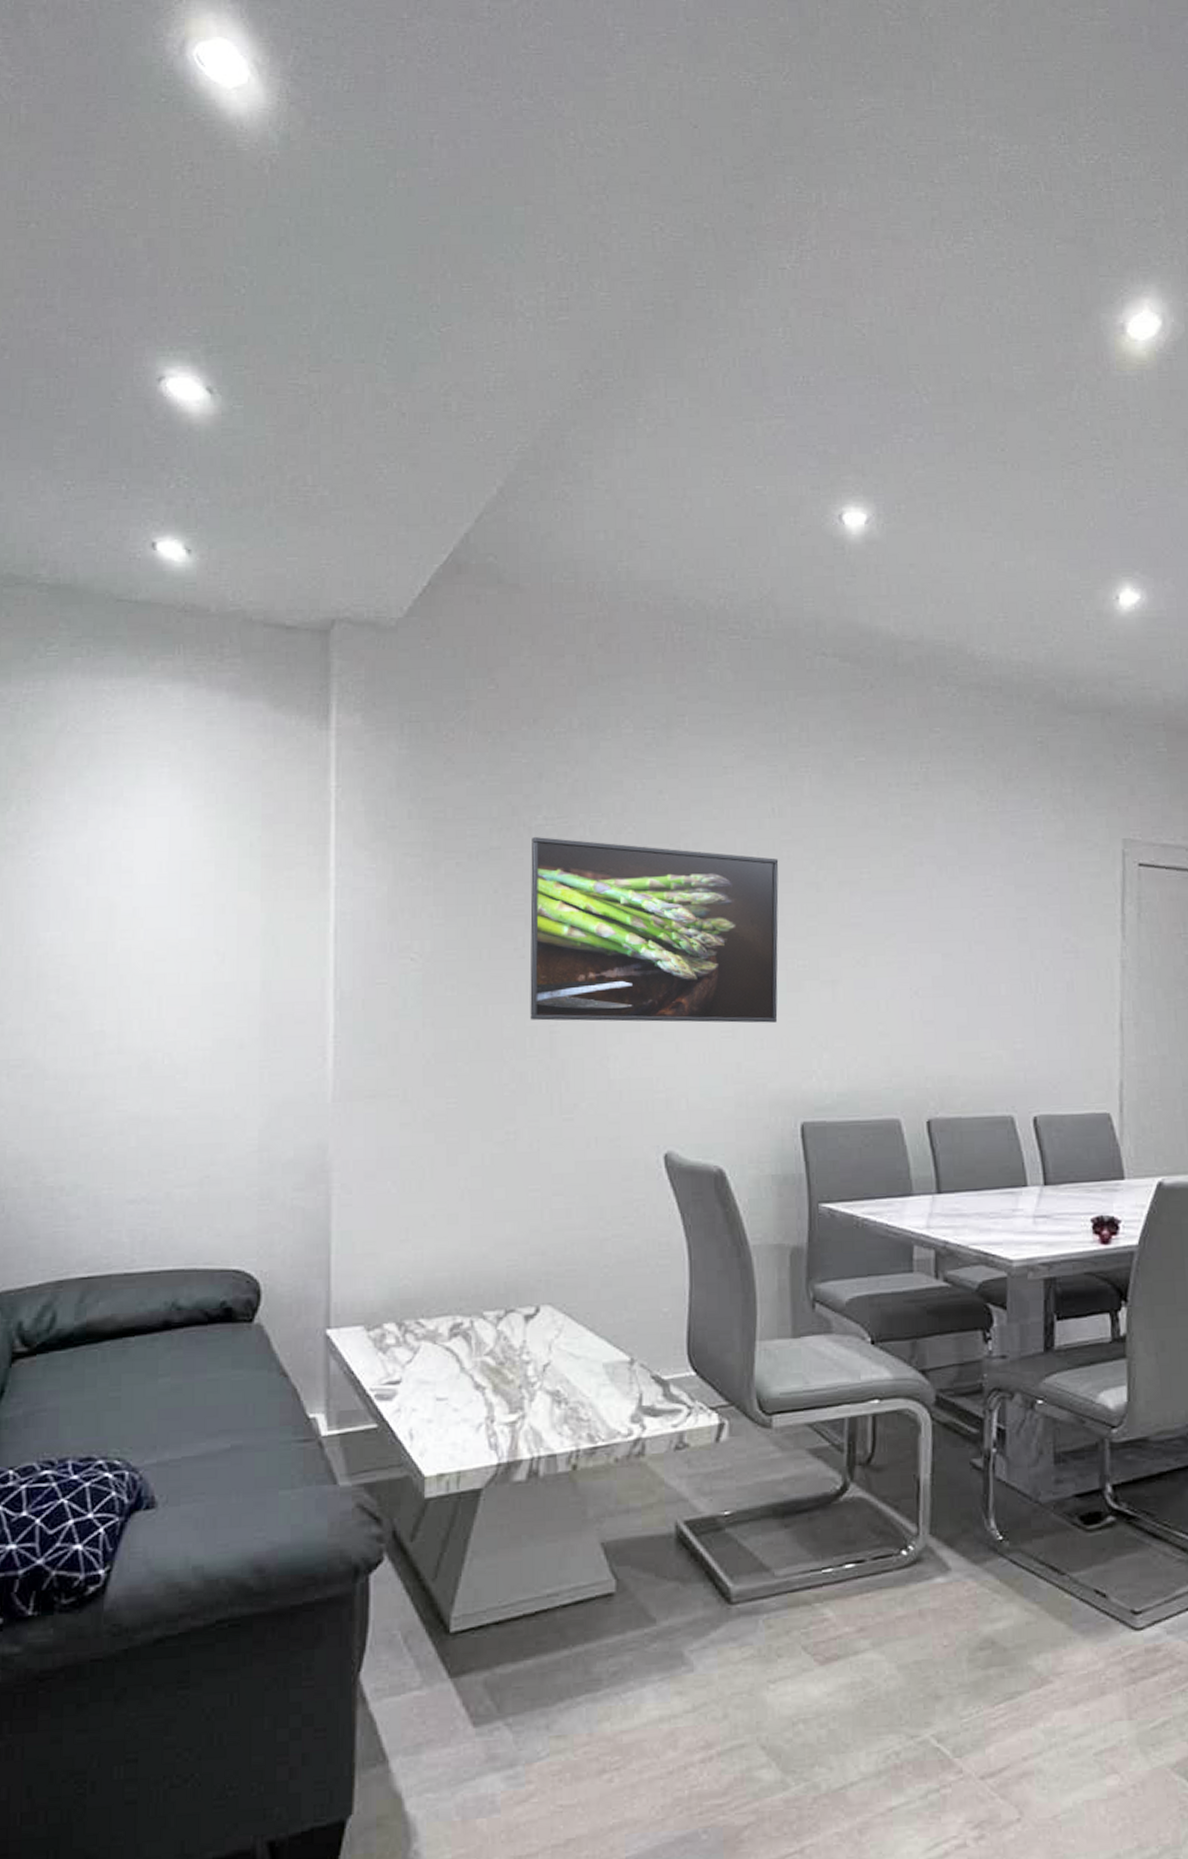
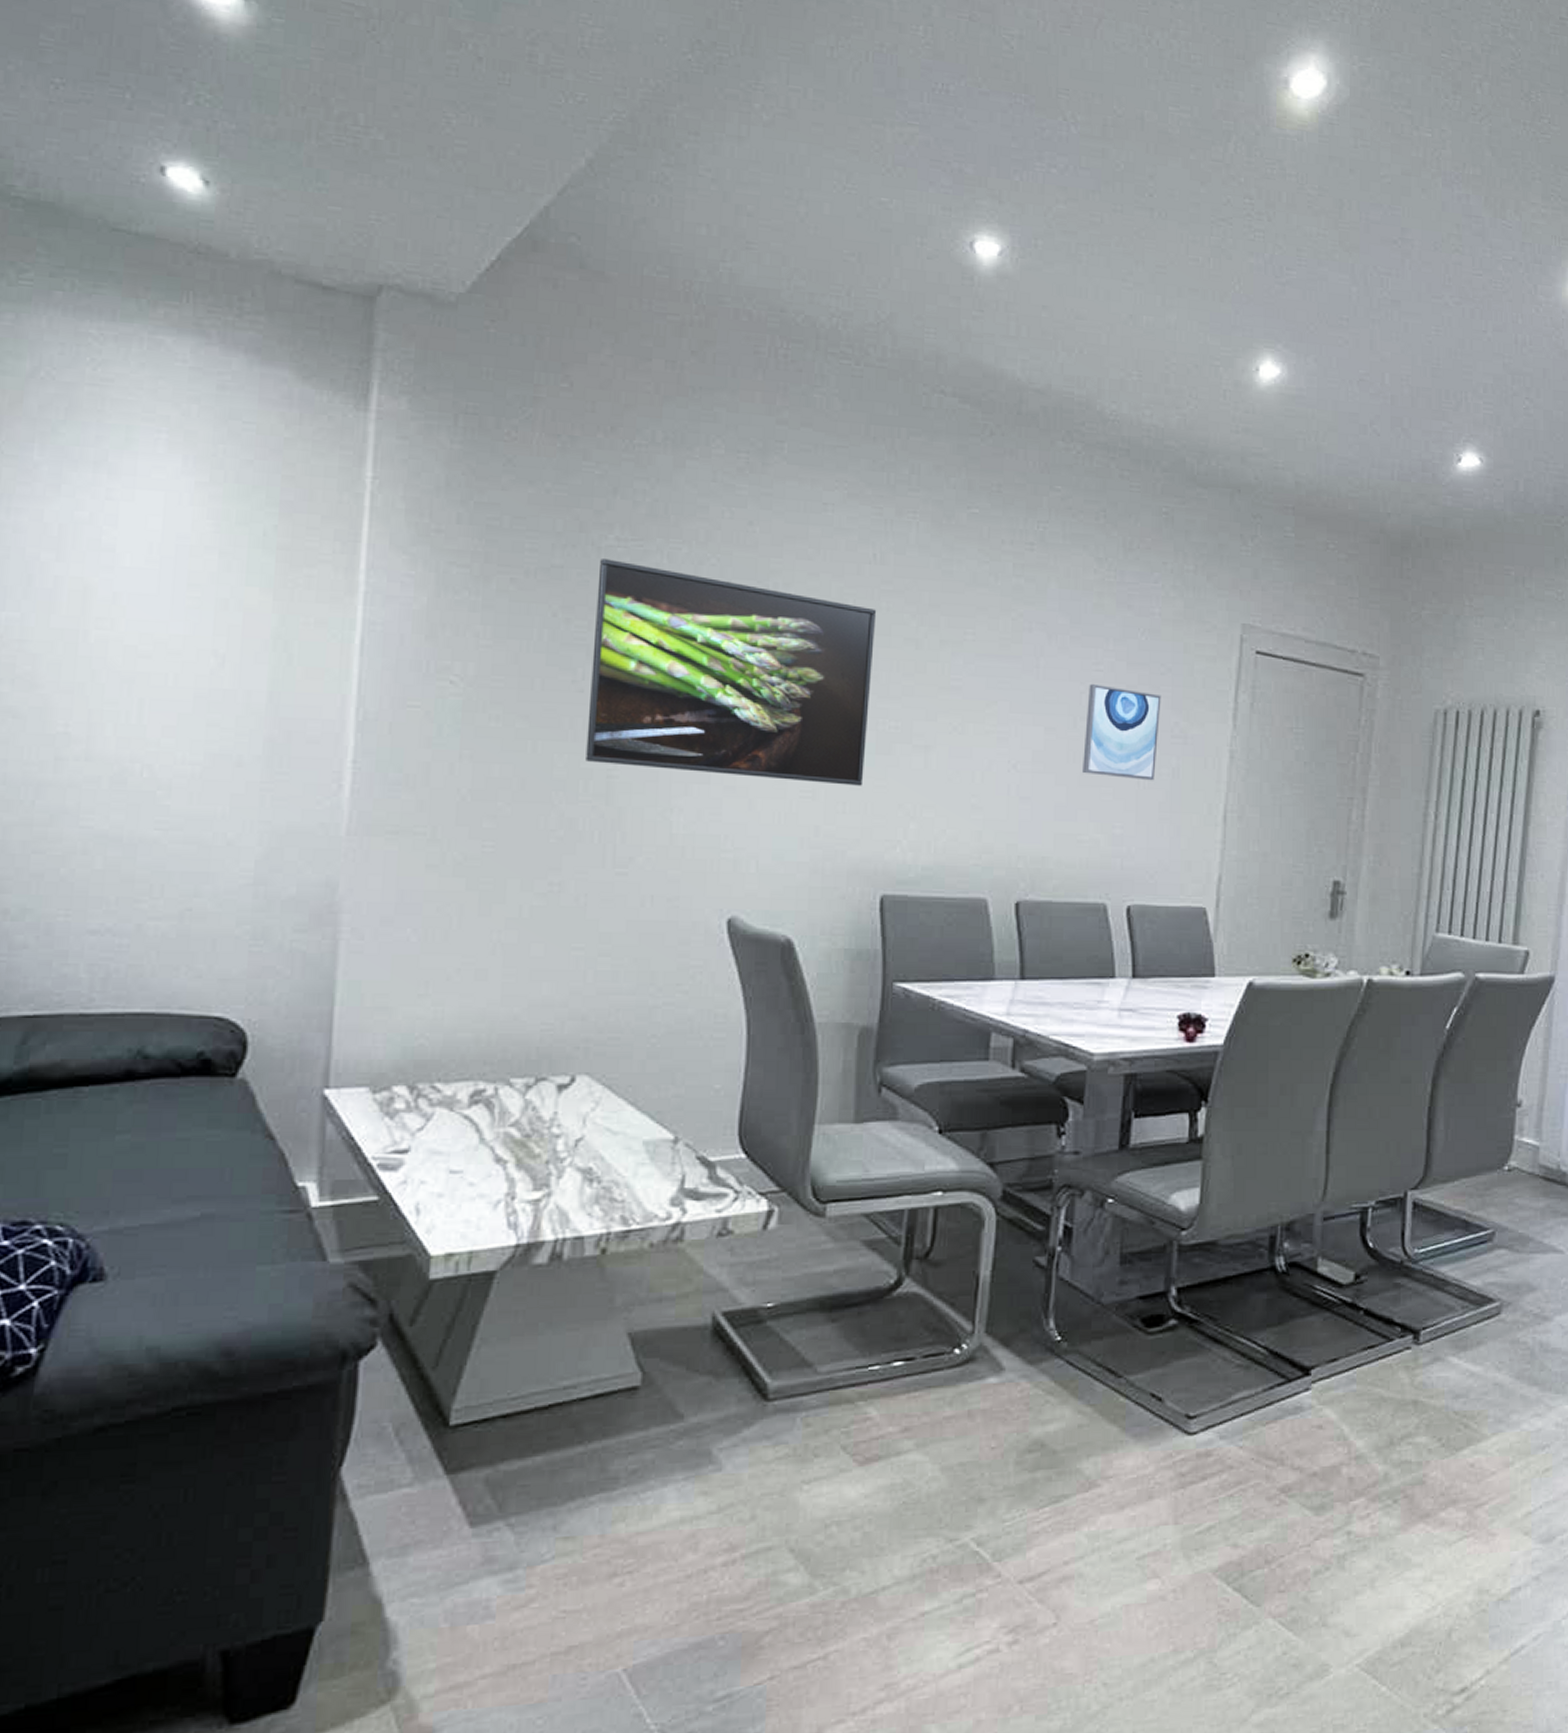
wall art: none [980,909,1051,996] -> present [1083,684,1161,781]

